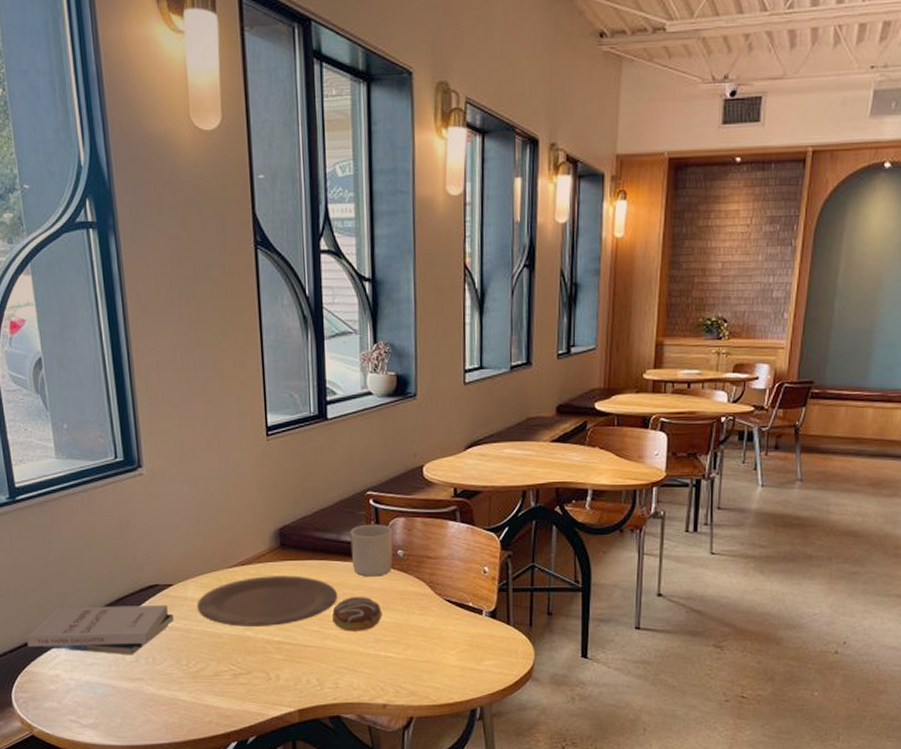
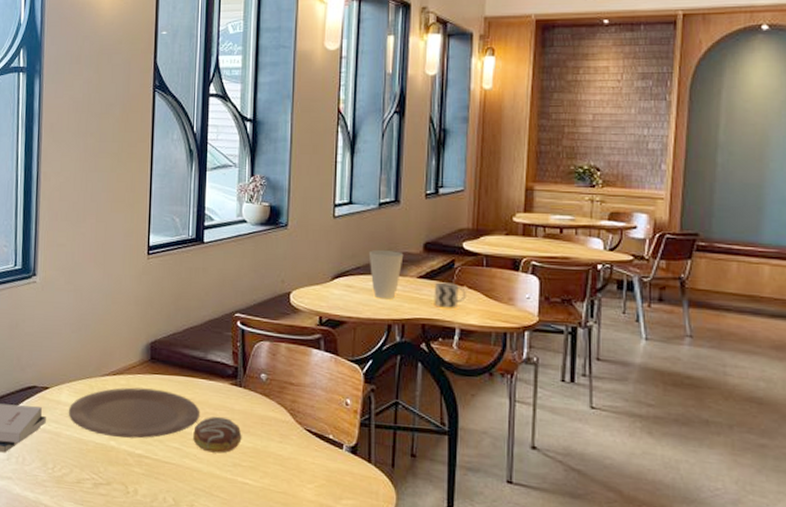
mug: present [350,524,394,577] -> none [216,345,257,399]
cup: none [501,416,537,466] -> present [368,250,404,300]
cup: none [567,444,598,471] -> present [434,282,466,310]

